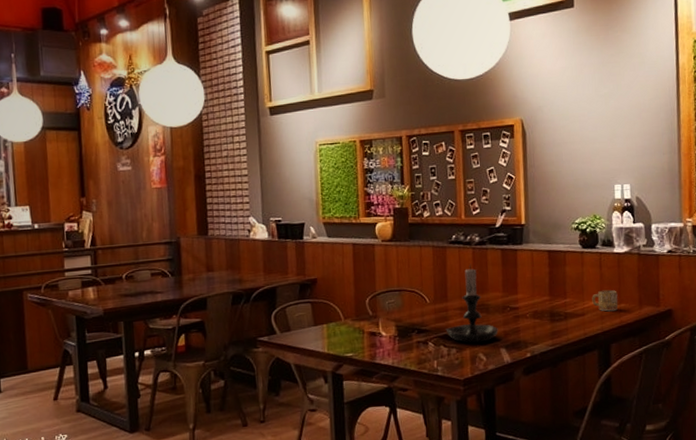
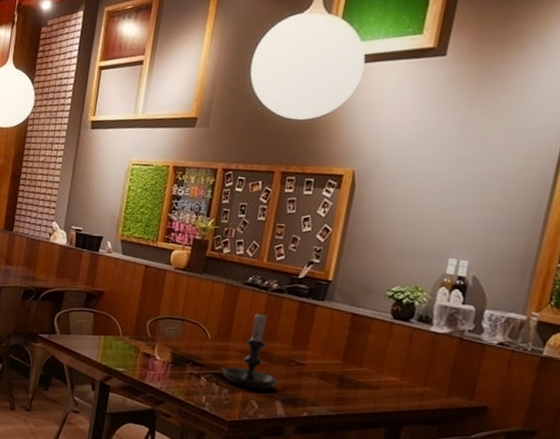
mug: present [592,289,619,312] -> none [391,367,424,393]

